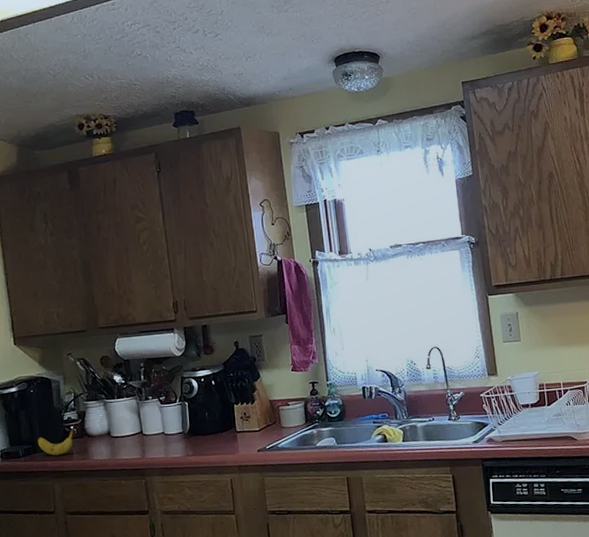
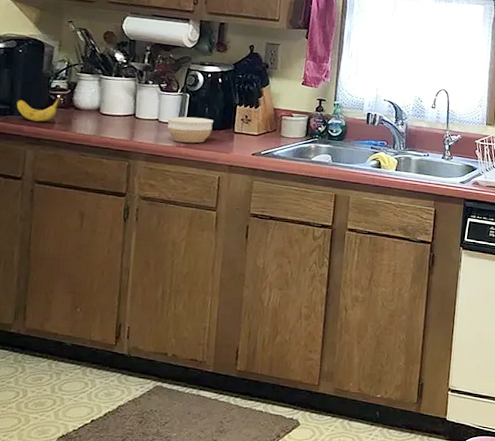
bowl: none [172,422,216,451] -> present [167,116,213,143]

